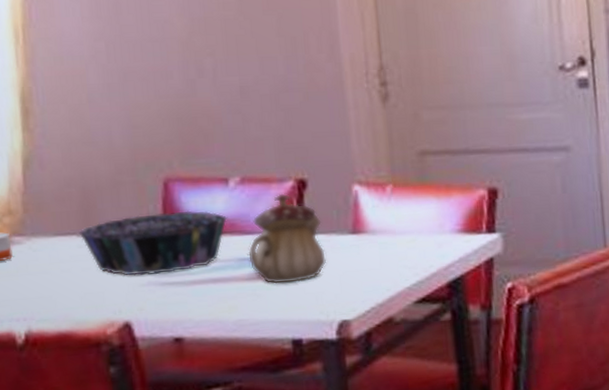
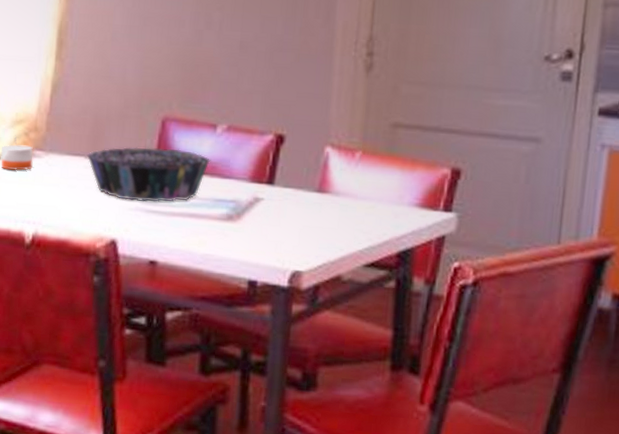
teapot: present [248,193,327,284] -> none [223,145,292,229]

